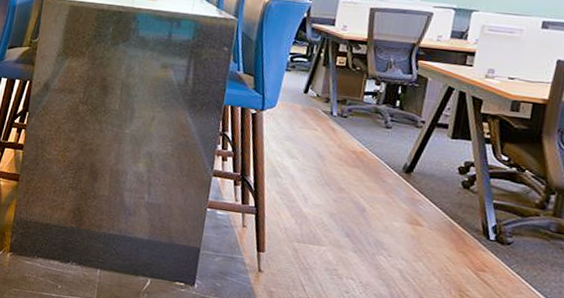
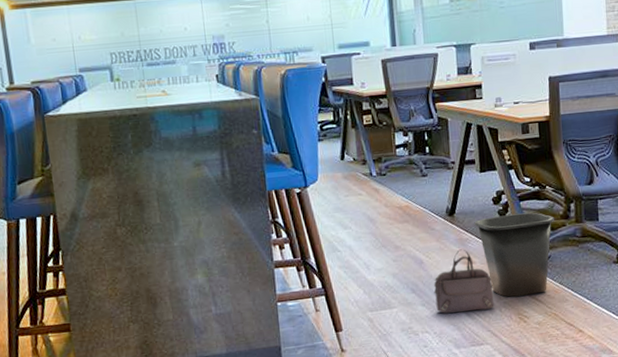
handbag: none [368,208,438,277] -> present [434,249,494,314]
waste bin: none [431,184,527,277] -> present [474,212,554,297]

